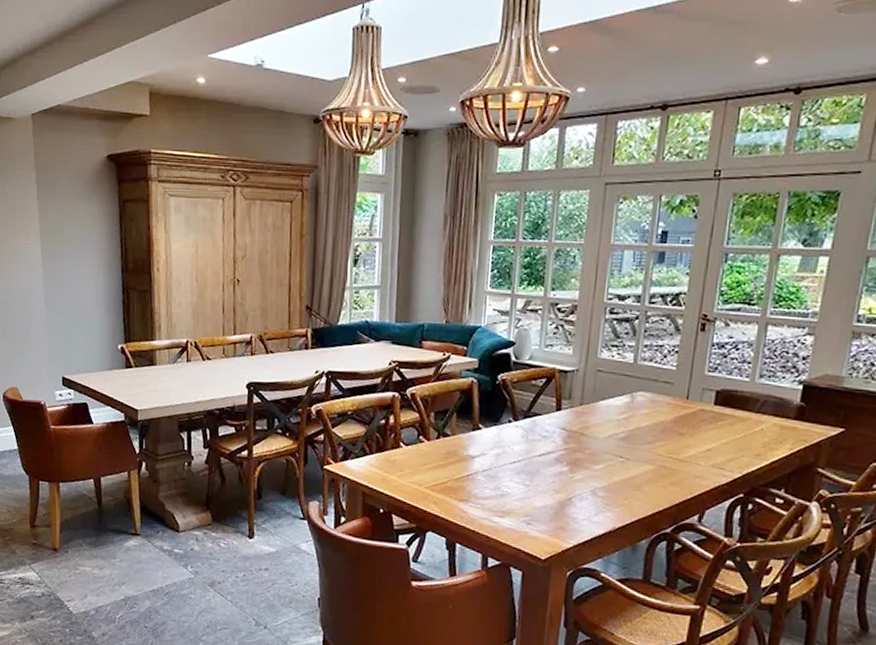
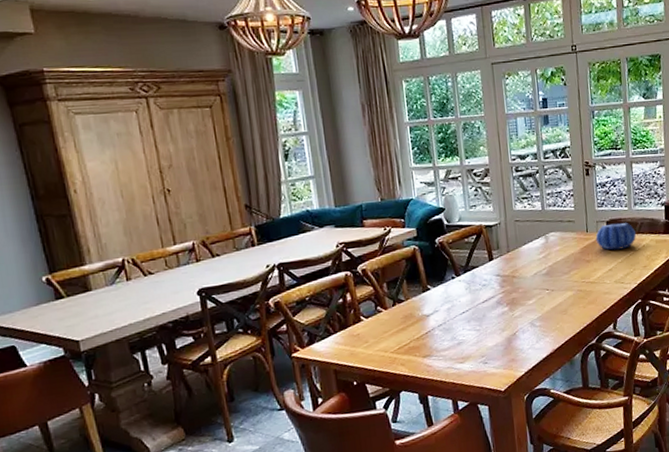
decorative bowl: none [697,394,754,429] -> present [595,223,636,251]

